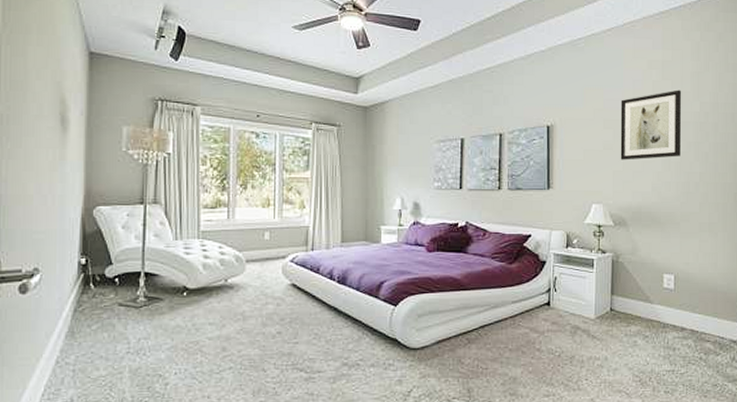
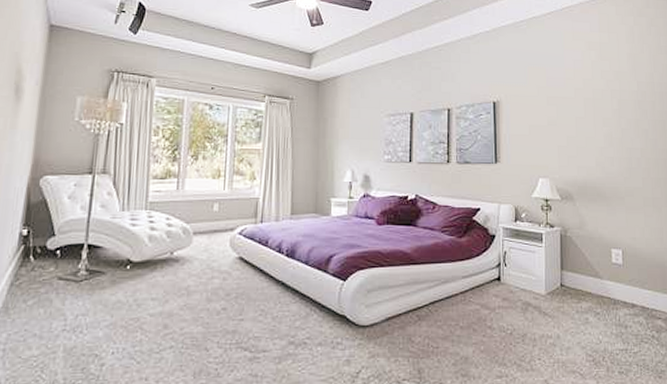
wall art: present [620,89,682,160] -> none [562,69,621,136]

